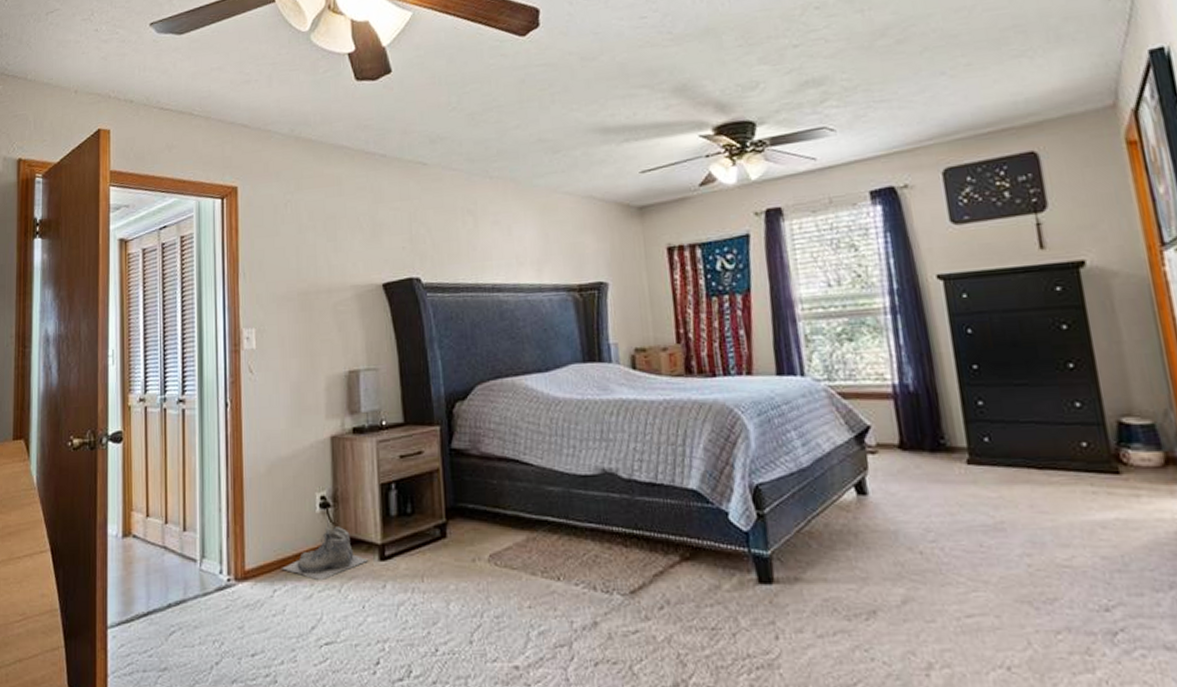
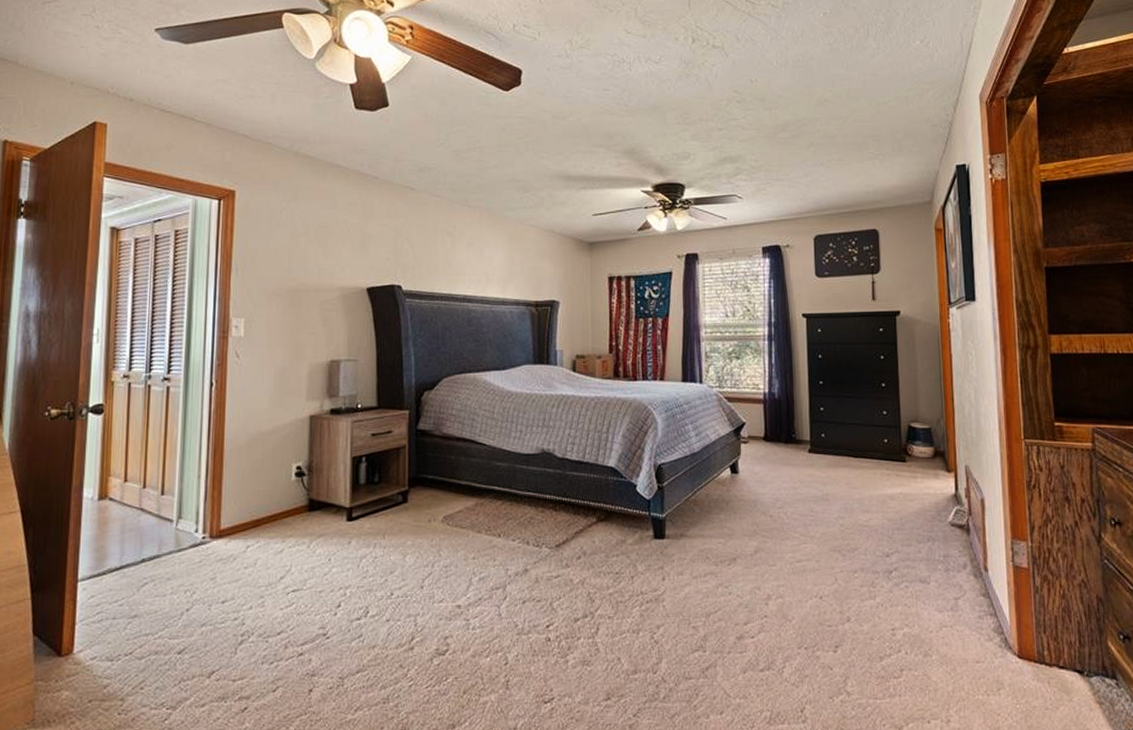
boots: present [282,527,368,581] -> none [256,492,336,538]

